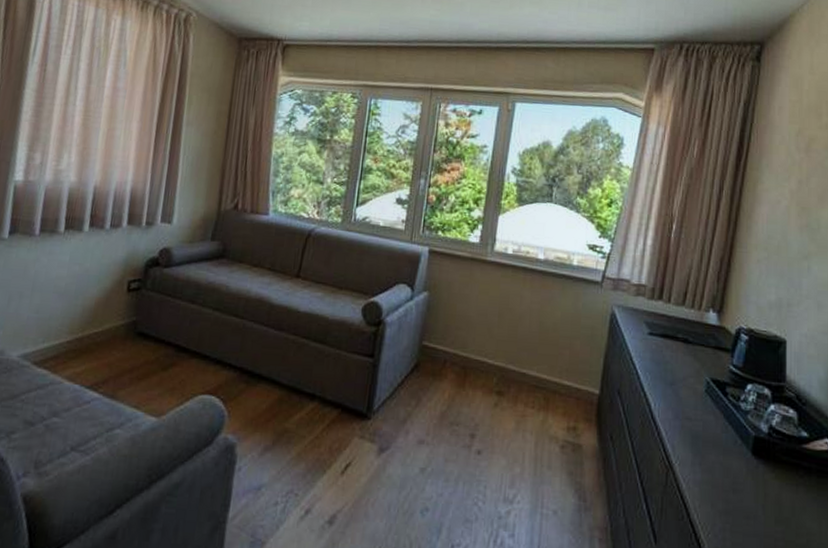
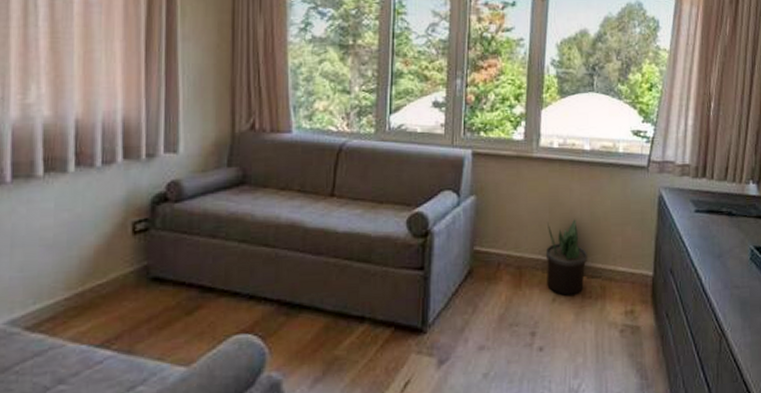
planter: none [490,326,533,403] -> present [545,219,587,295]

